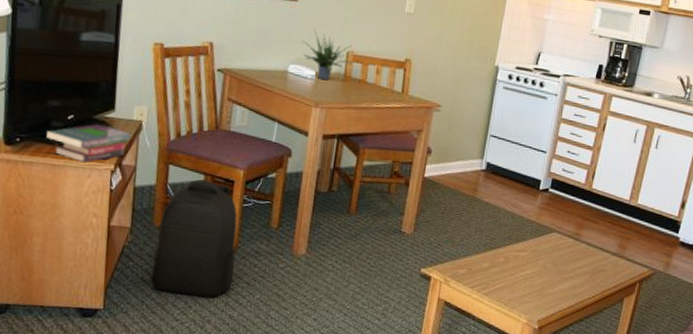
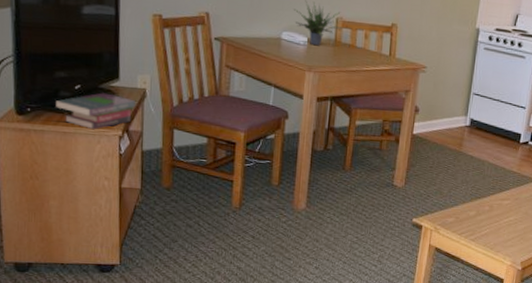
backpack: present [150,179,238,298] -> none [162,142,241,251]

